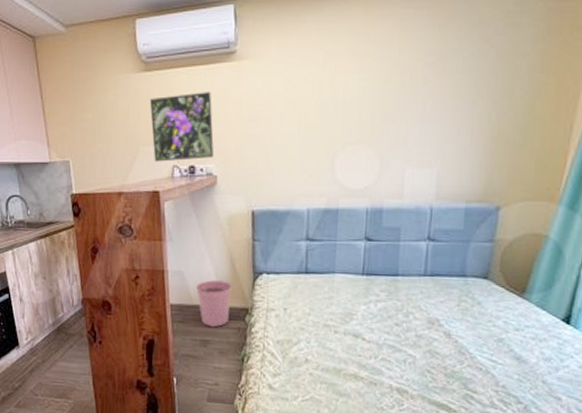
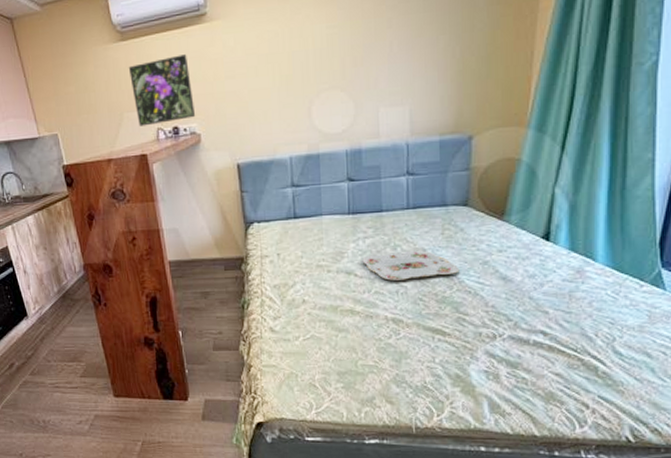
plant pot: present [196,280,232,328] -> none [191,233,226,279]
serving tray: none [371,319,473,350] -> present [362,250,460,281]

